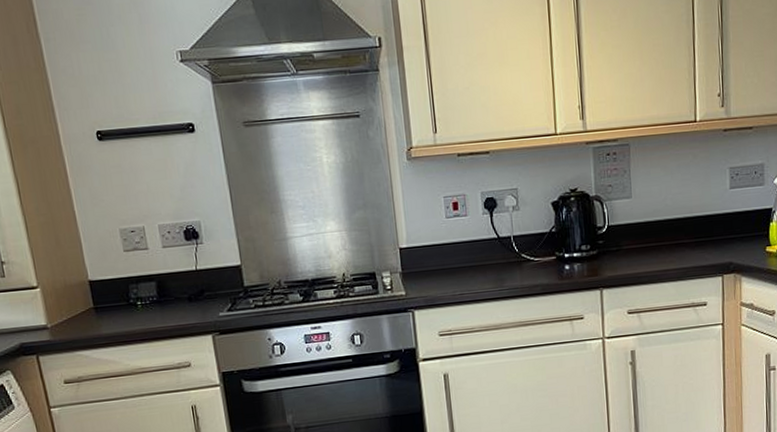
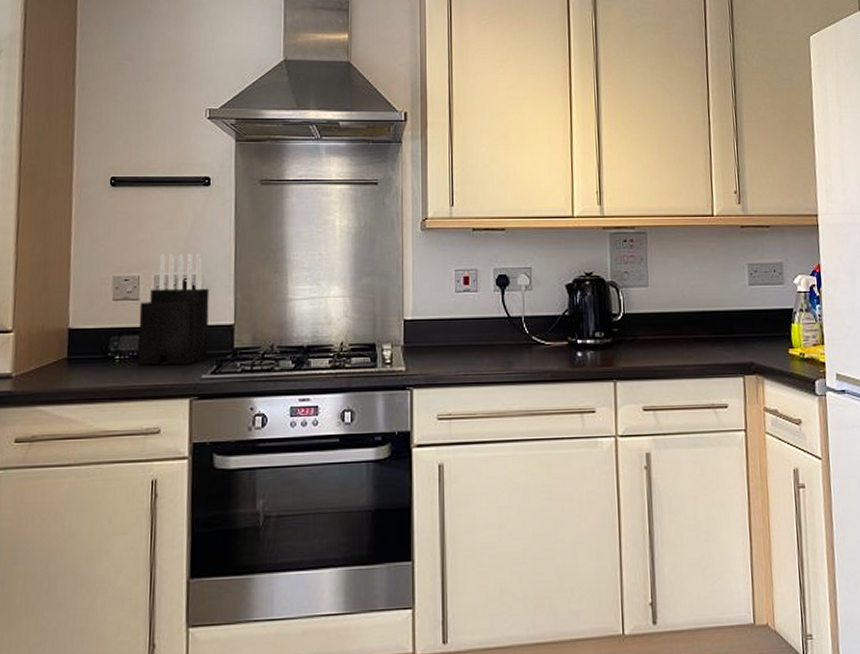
knife block: none [150,200,223,308] -> present [138,253,210,366]

